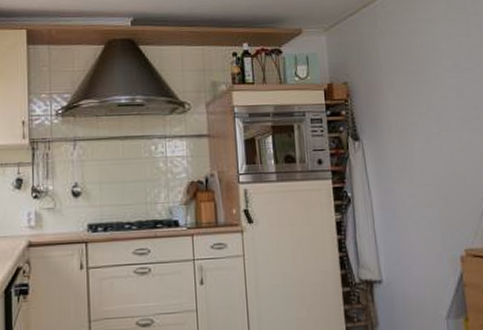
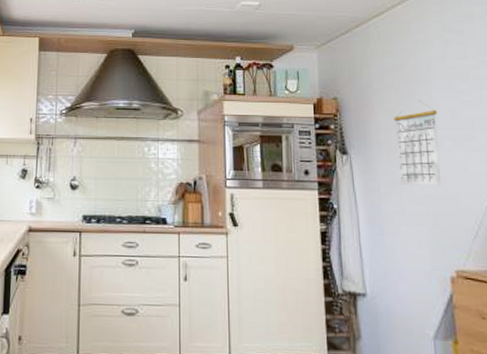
calendar: none [402,80,449,168] -> present [393,99,441,186]

